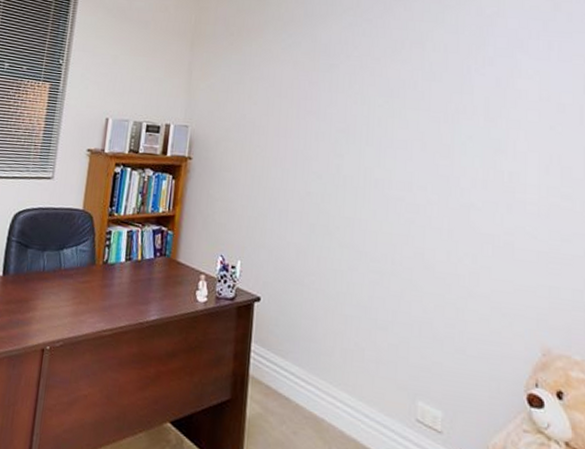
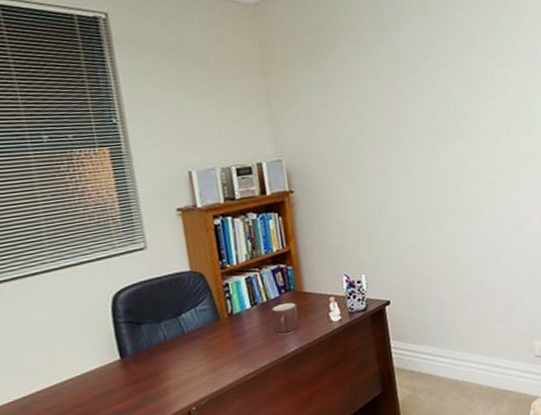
mug: none [140,266,168,302] -> present [271,302,300,336]

